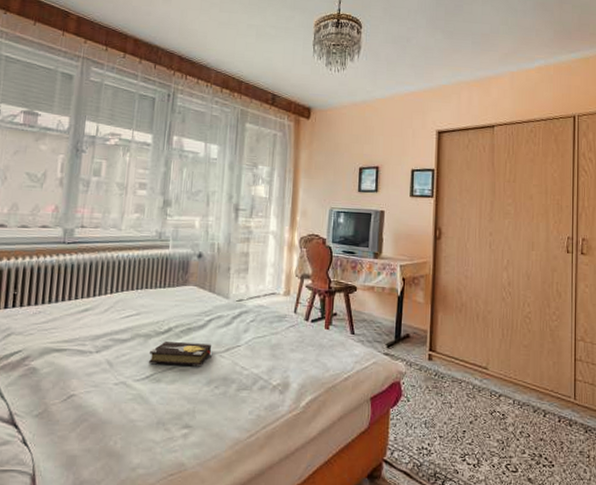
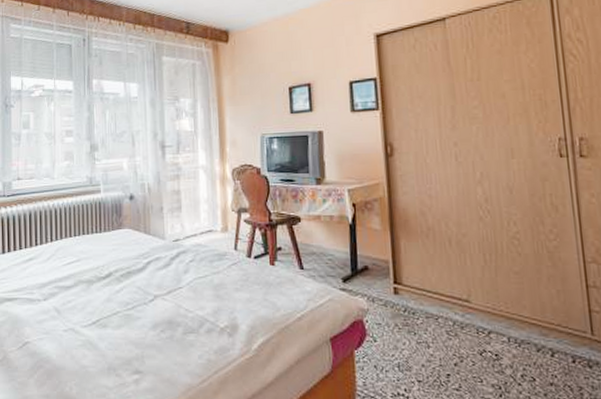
hardback book: present [148,342,211,367] -> none [93,287,153,311]

